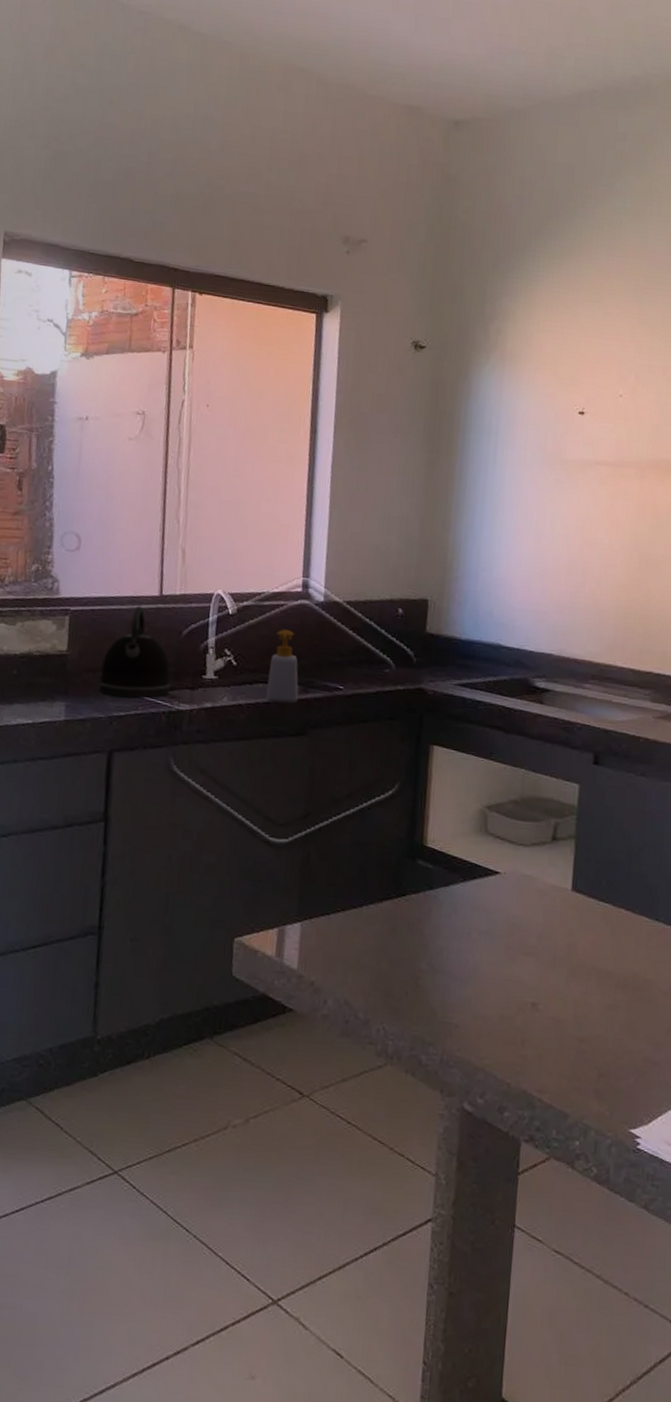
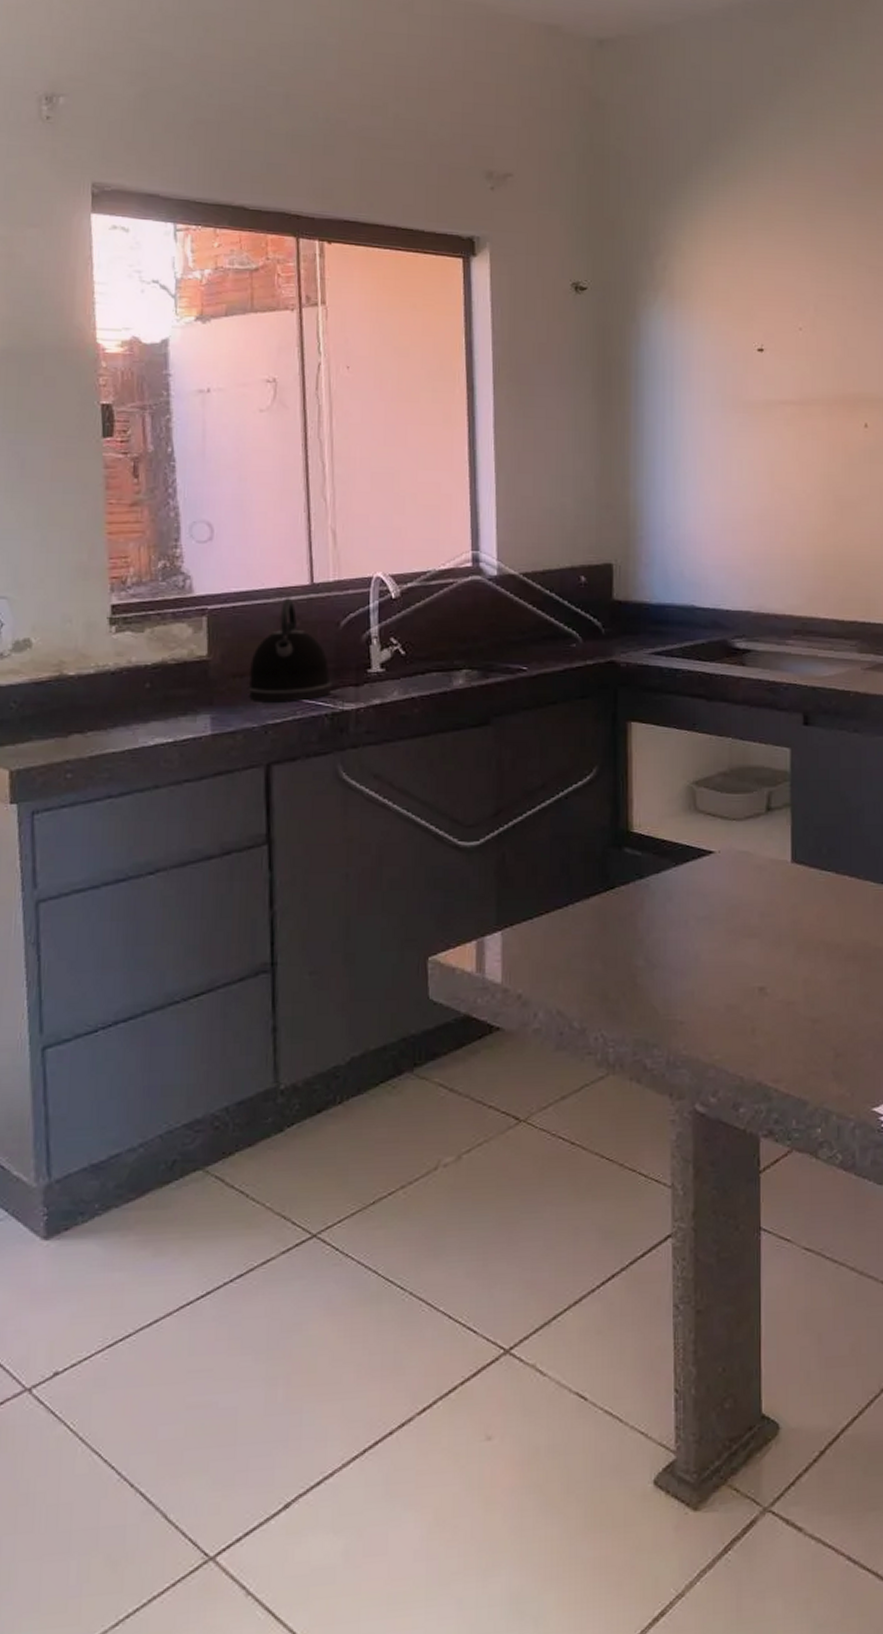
soap bottle: present [266,629,299,704] -> none [441,609,478,693]

